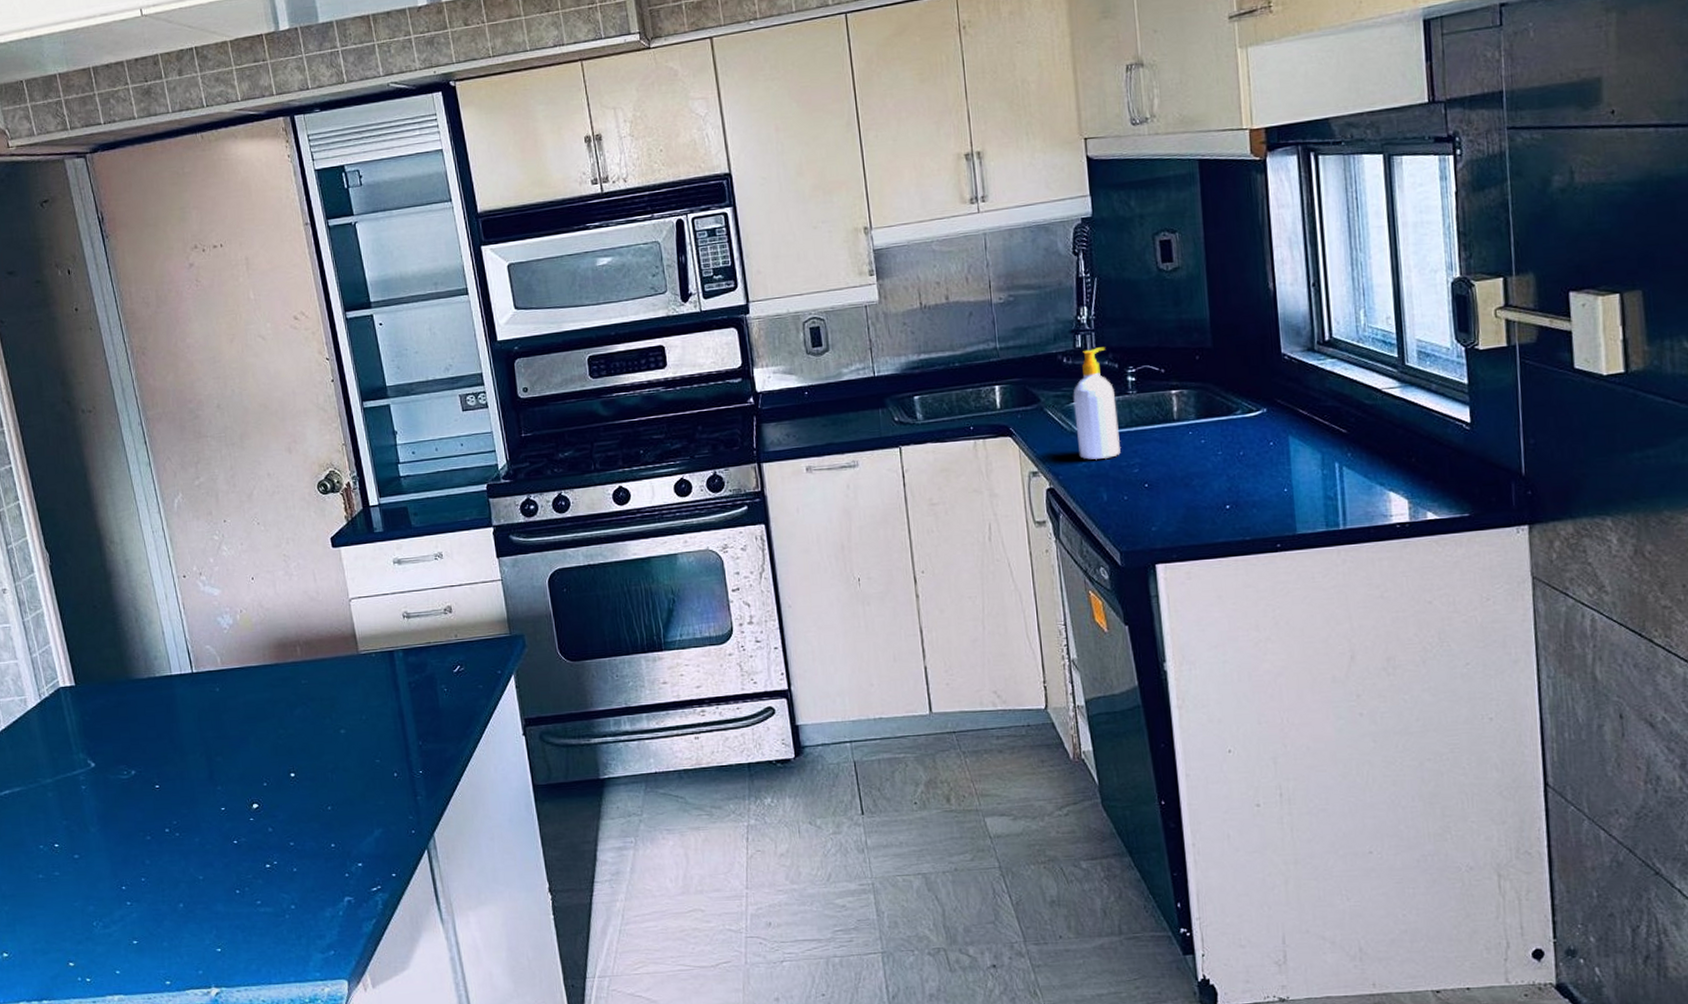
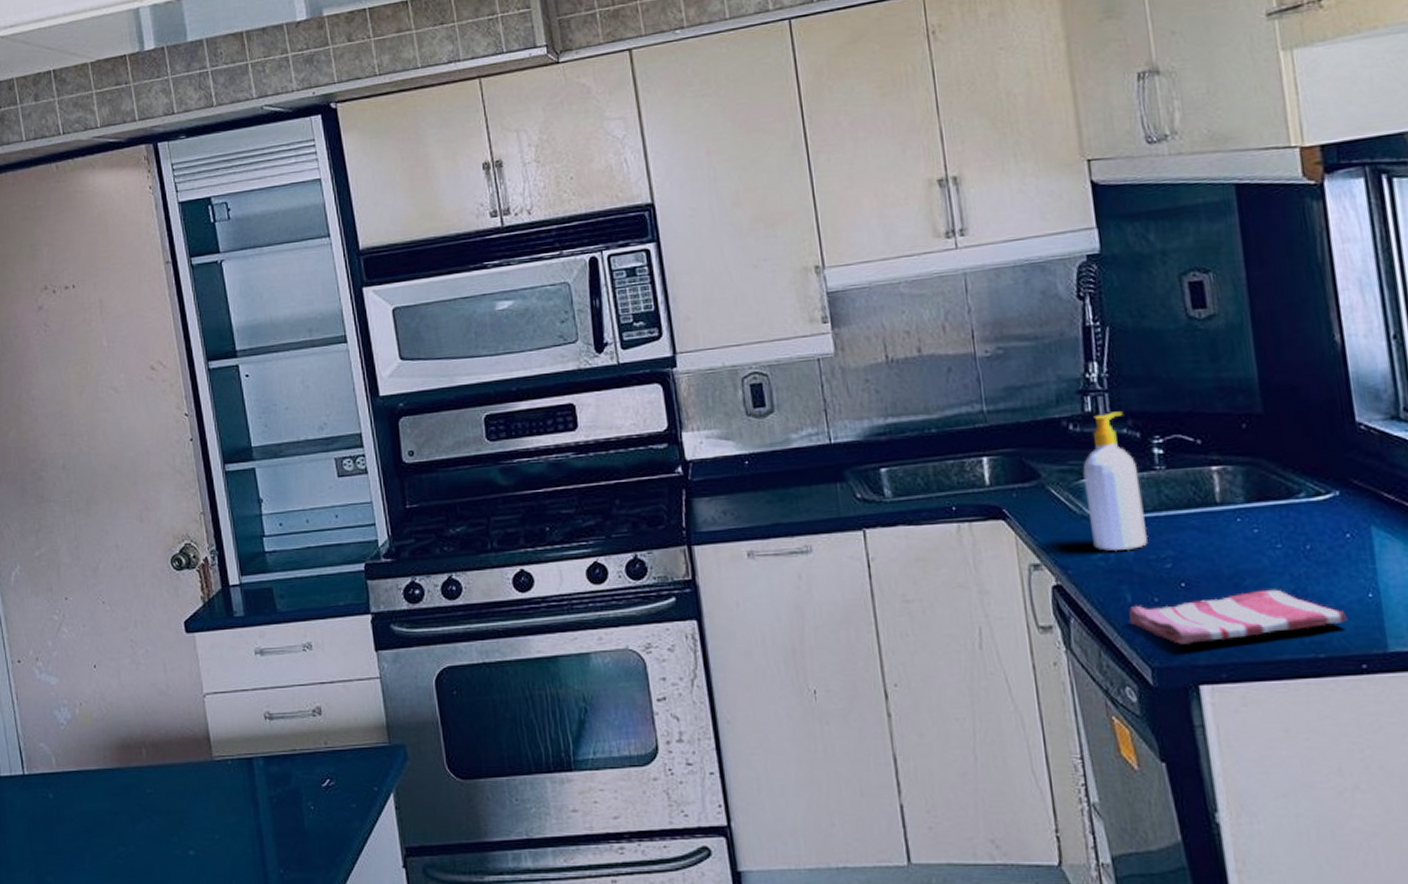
dish towel: none [1104,487,1267,533] -> present [1128,589,1347,644]

